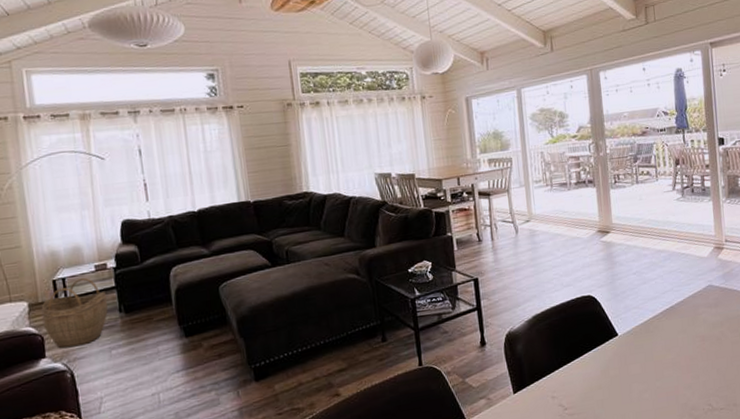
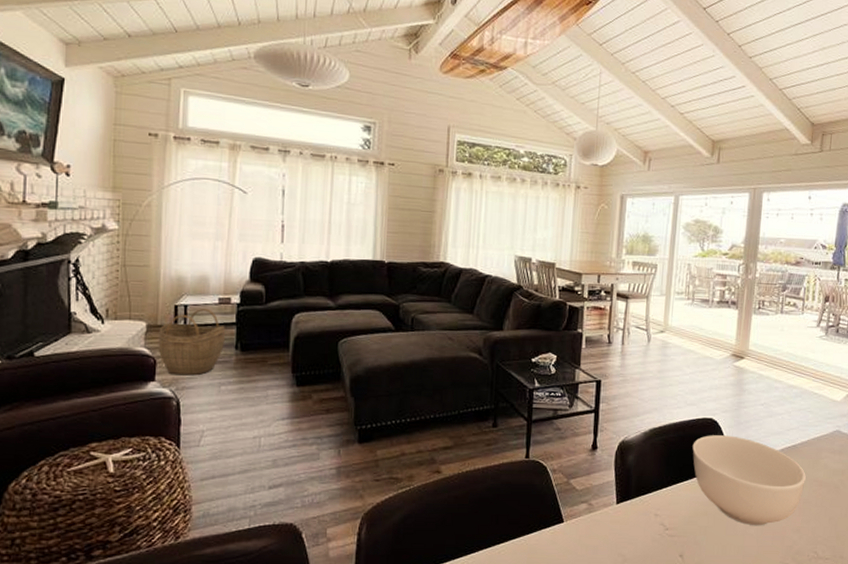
bowl: none [576,308,688,391] -> present [692,435,806,526]

